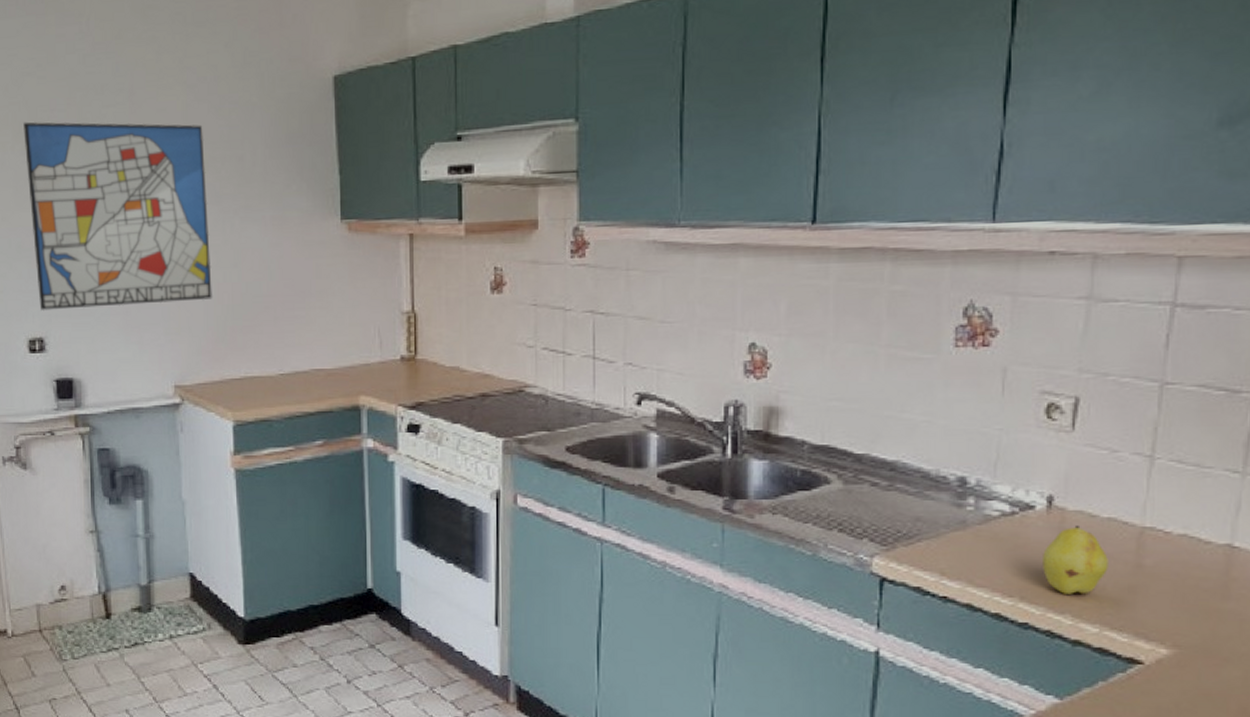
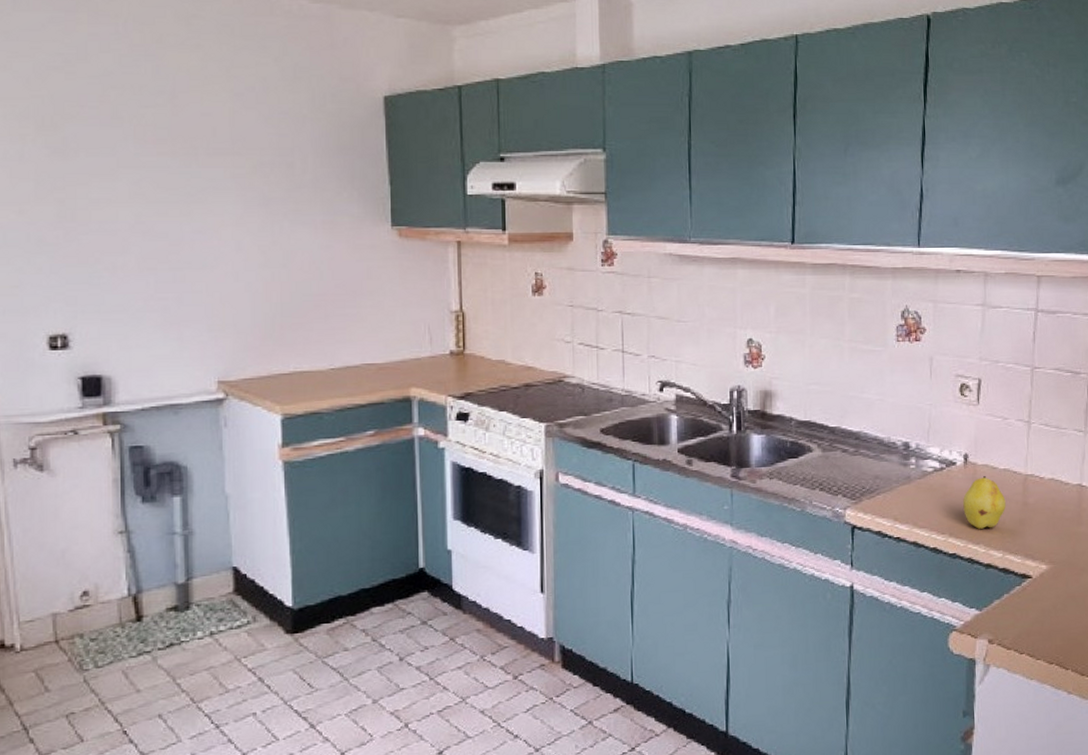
wall art: present [23,121,212,311] -> none [47,115,260,307]

